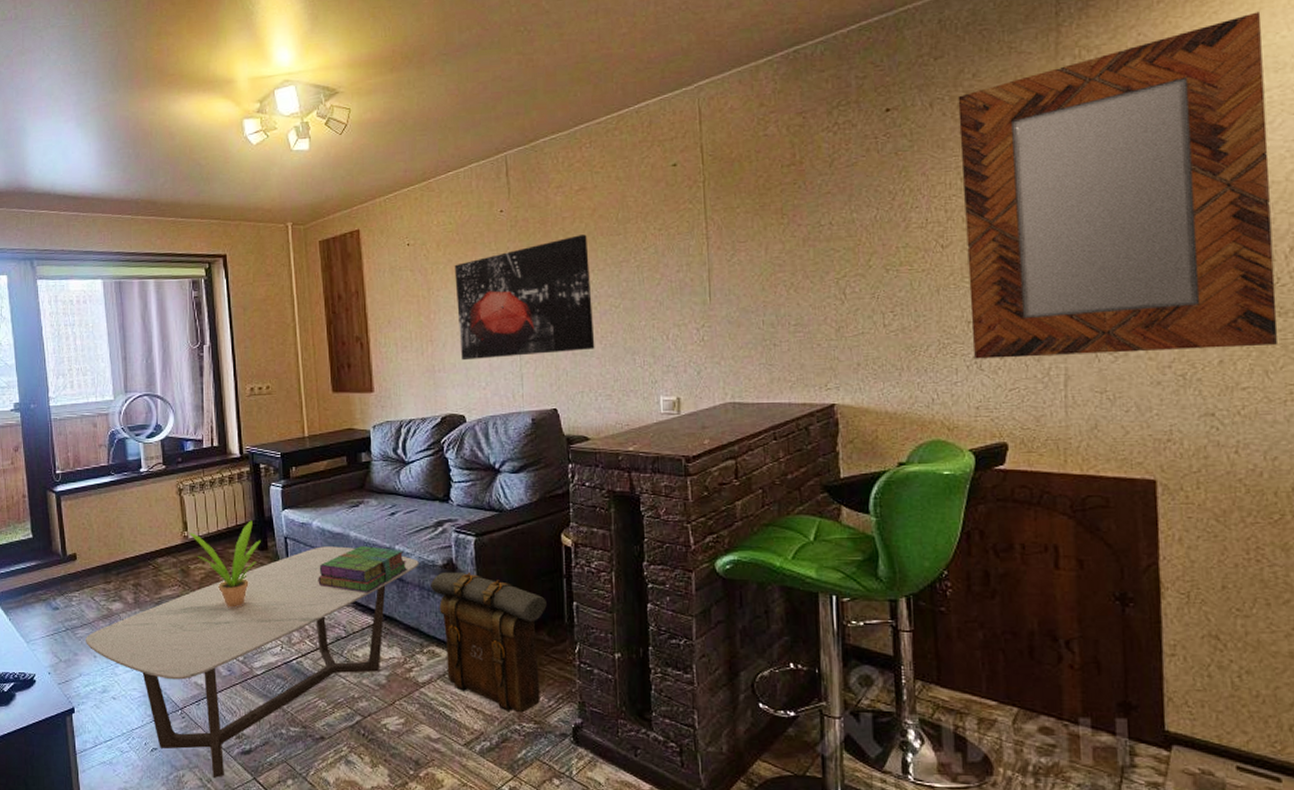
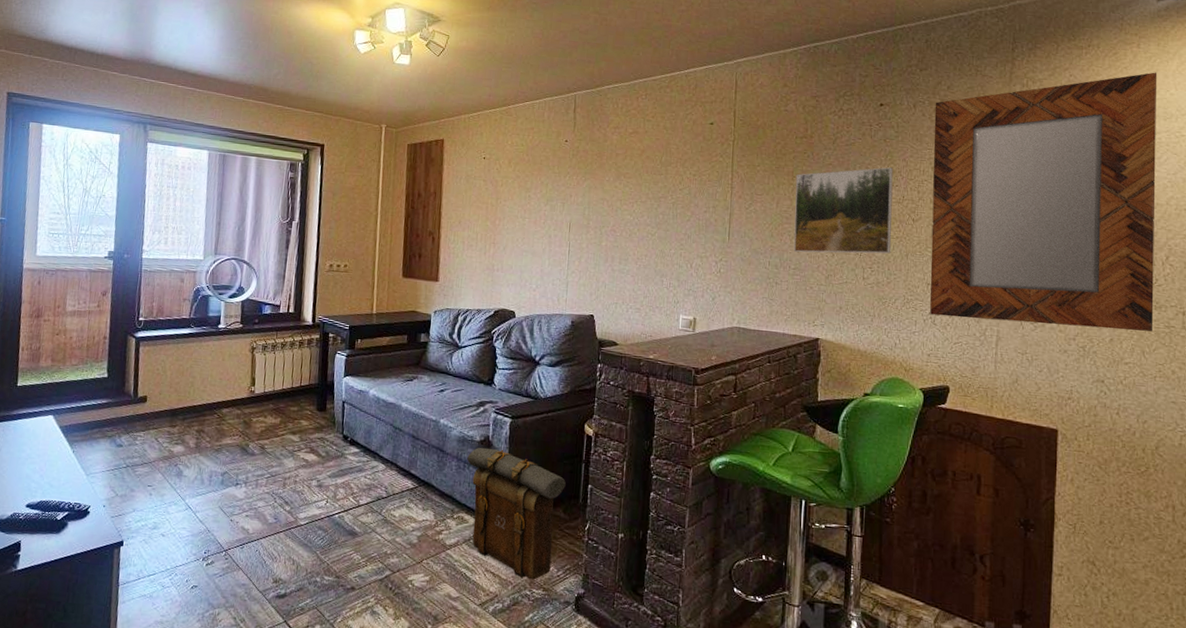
coffee table: present [86,546,419,779] -> none [144,413,460,619]
potted plant: present [189,520,261,608] -> none [256,383,321,461]
stack of books: present [318,546,407,593] -> none [367,416,449,460]
wall art: present [454,234,595,361] -> none [518,170,635,268]
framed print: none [786,186,917,305] -> present [793,167,893,254]

